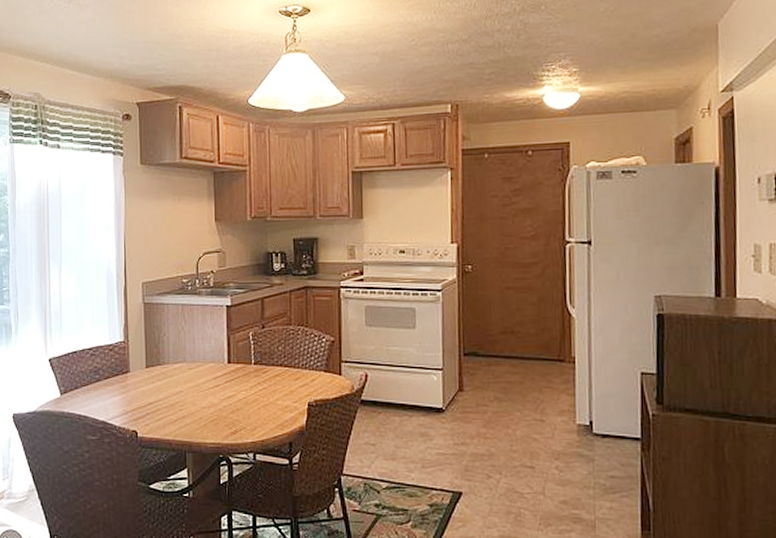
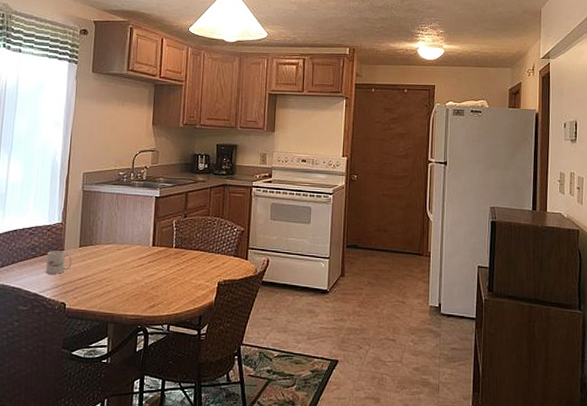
mug: none [112,373,140,399] -> present [46,251,72,274]

